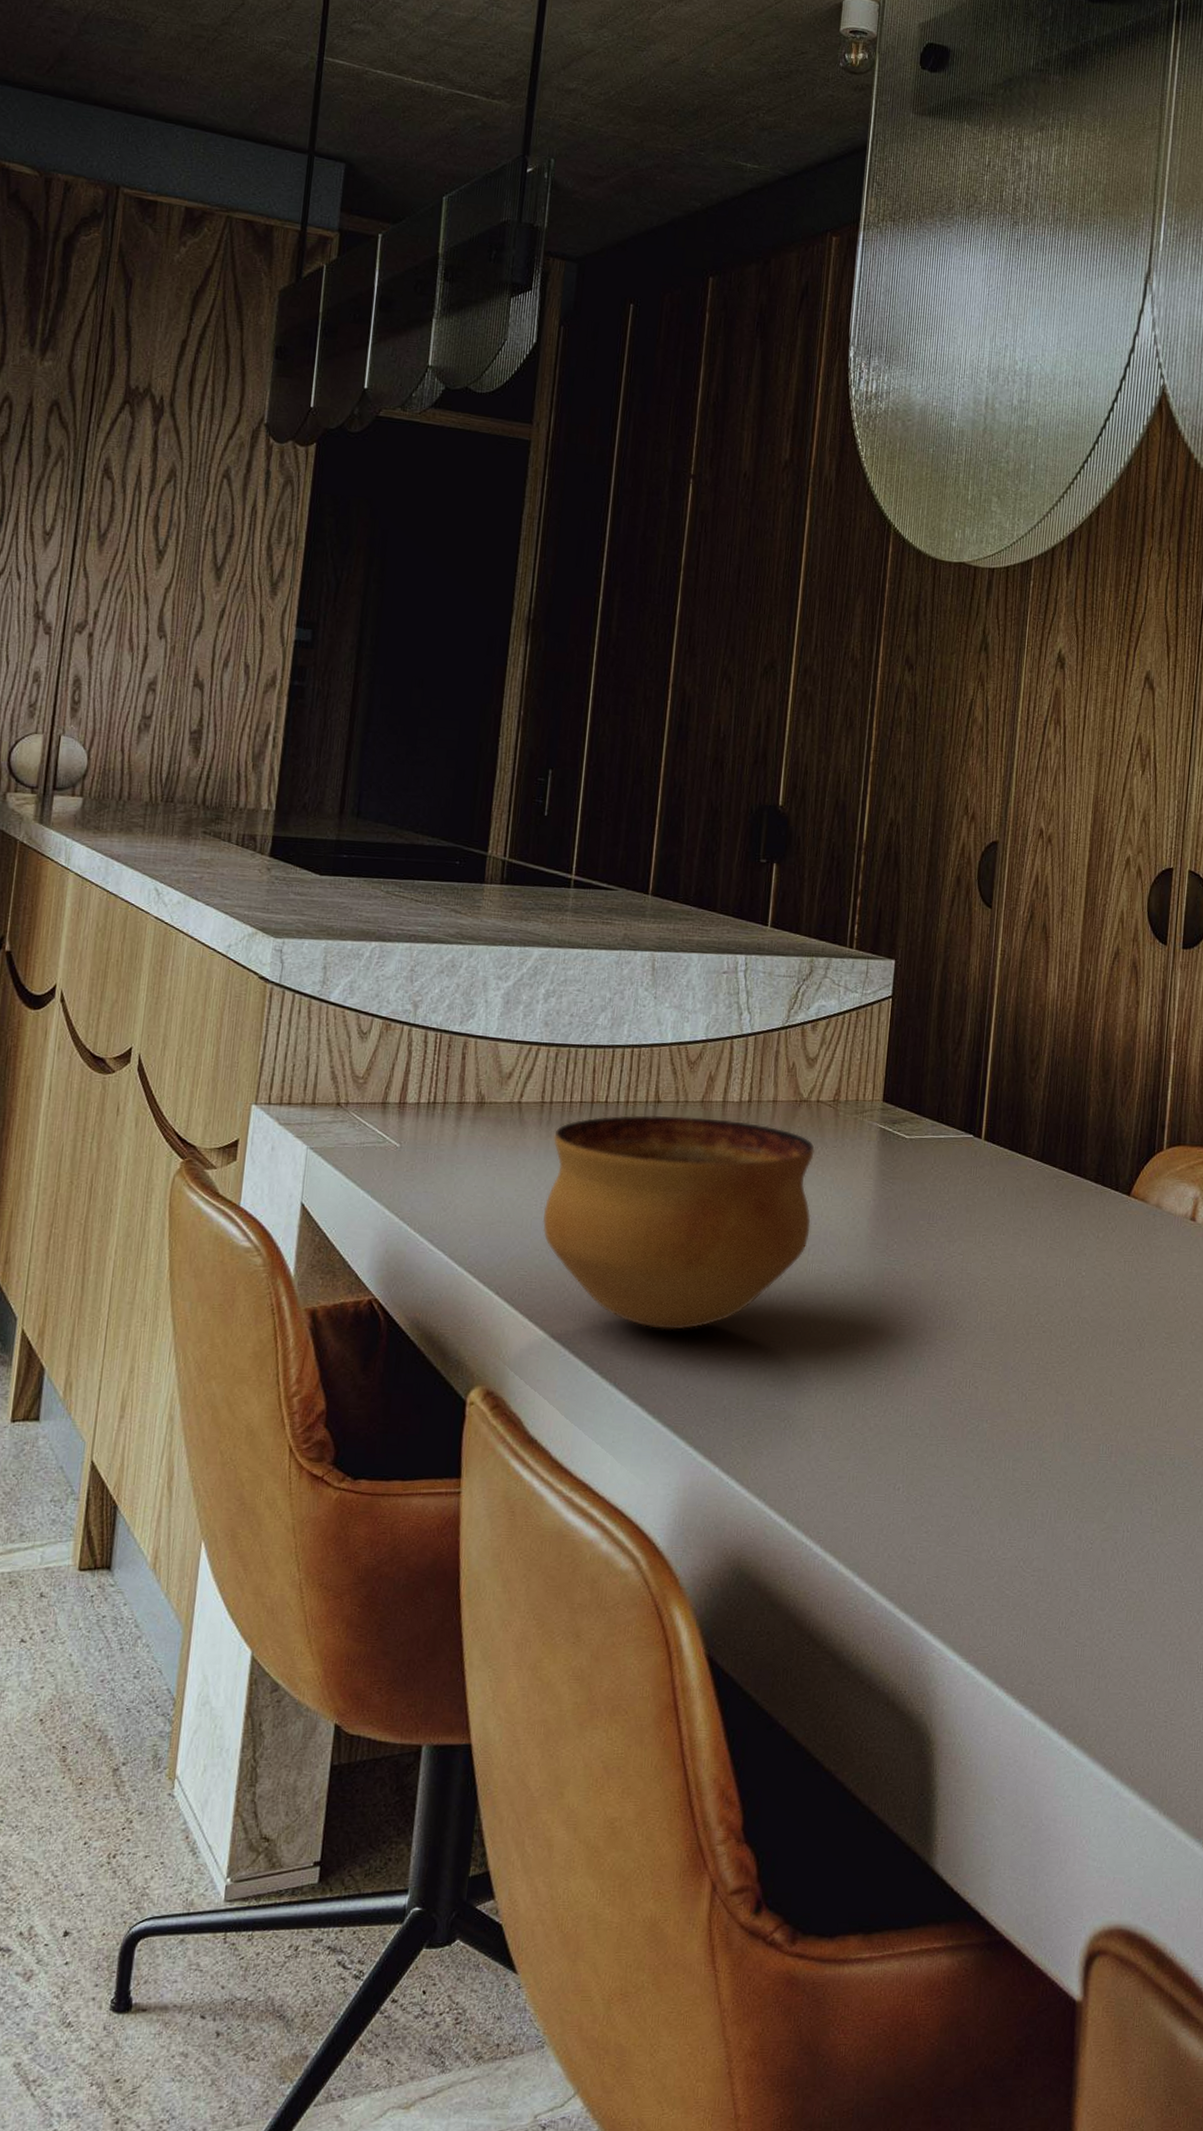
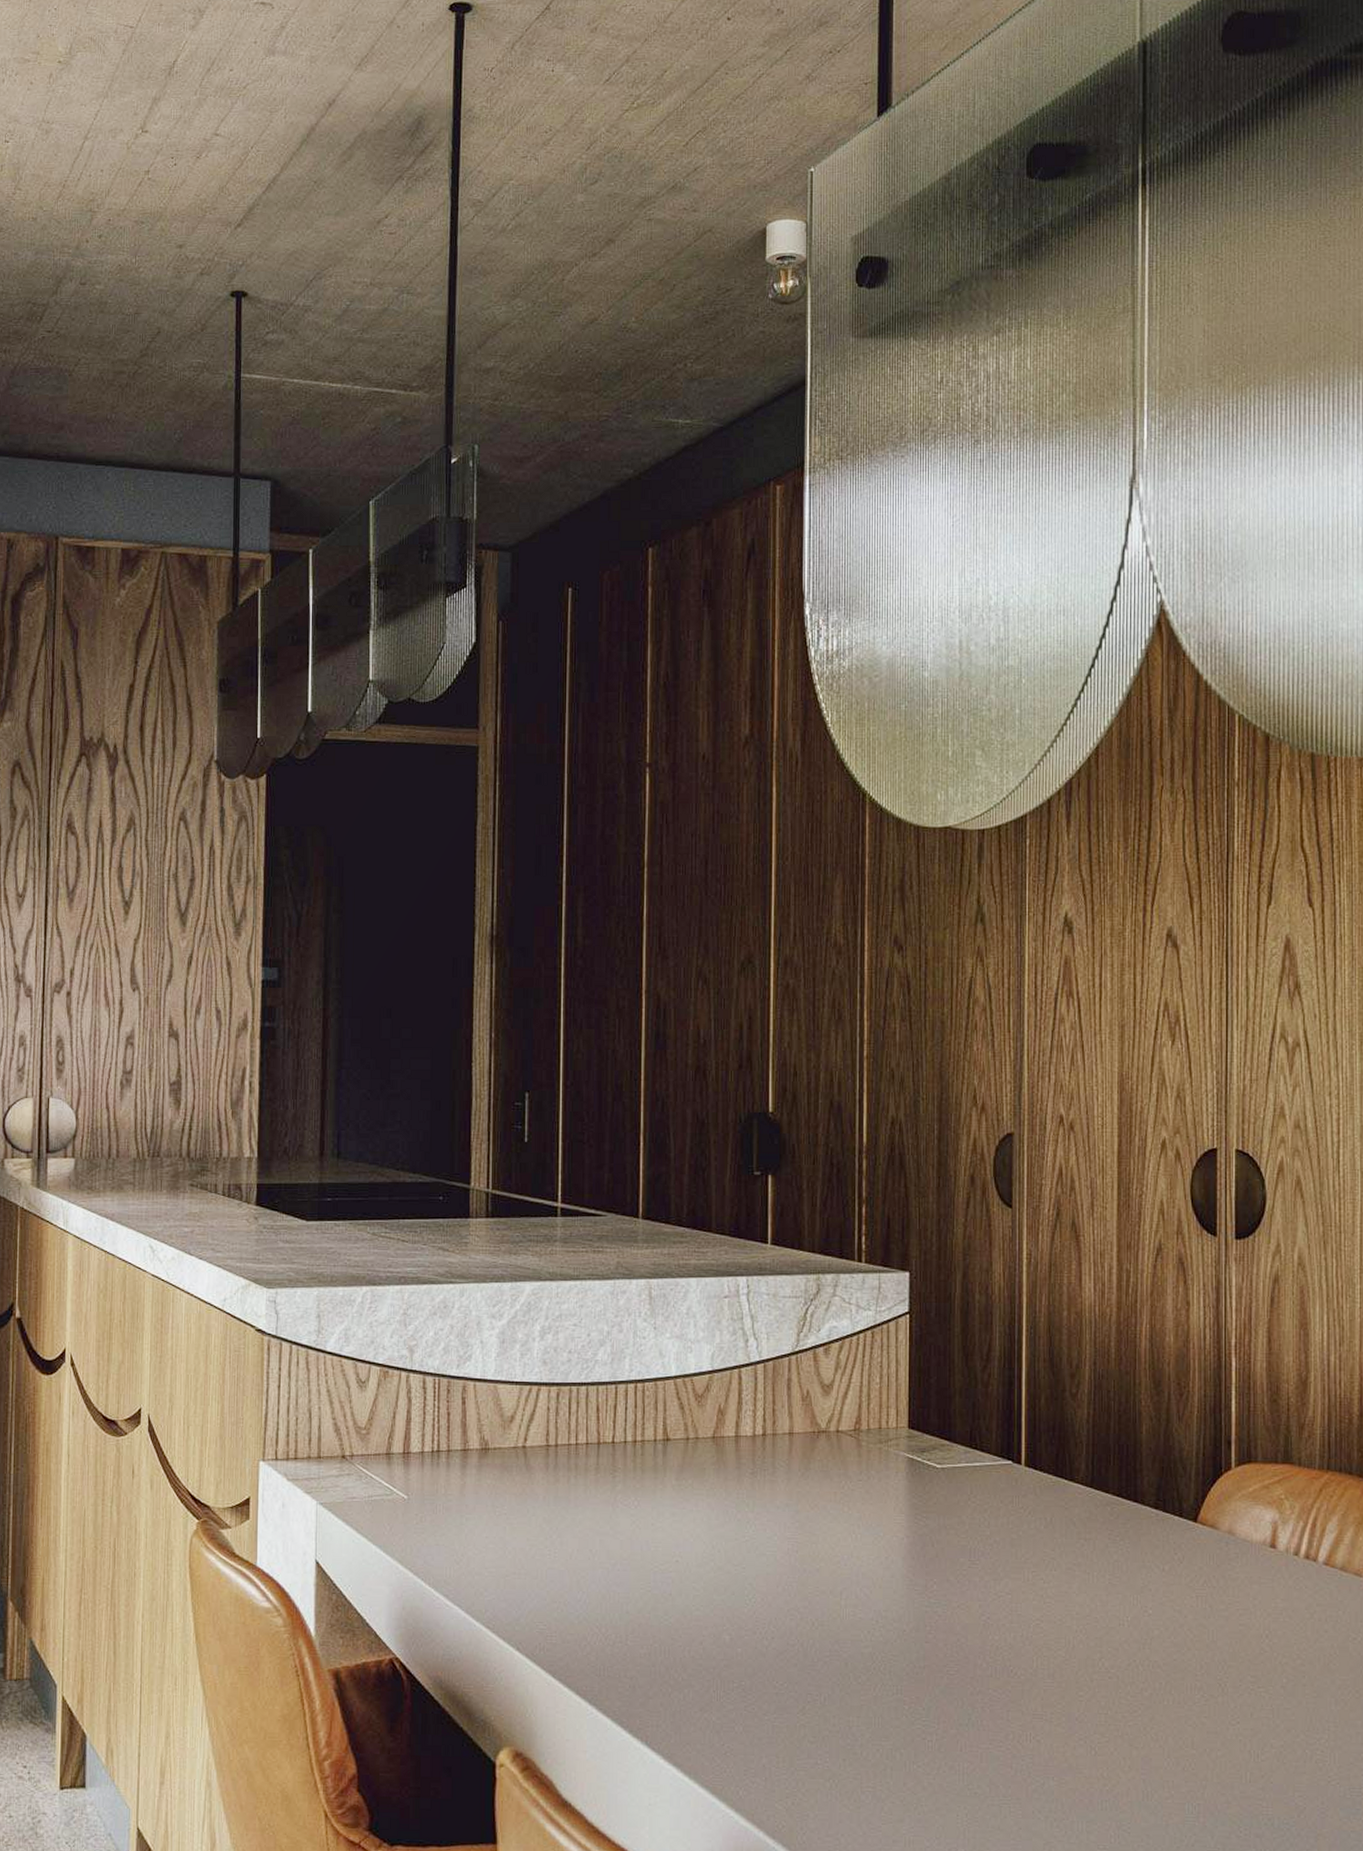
bowl: present [542,1115,815,1330] -> none [557,1454,840,1684]

